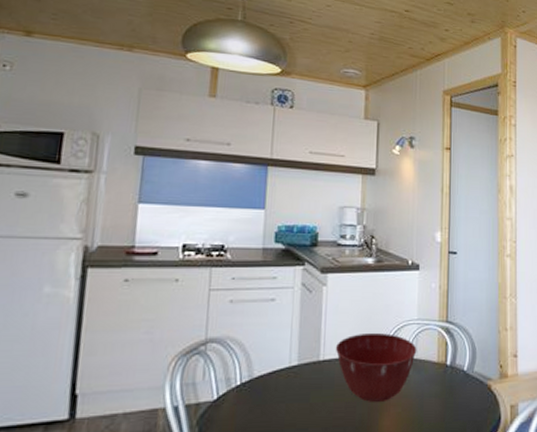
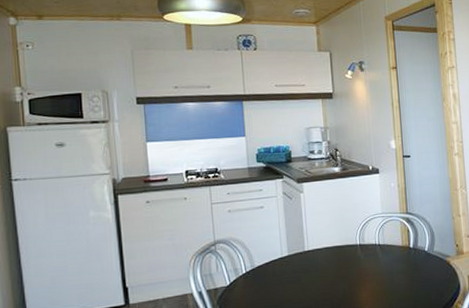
mixing bowl: present [335,332,417,403] -> none [316,226,384,281]

